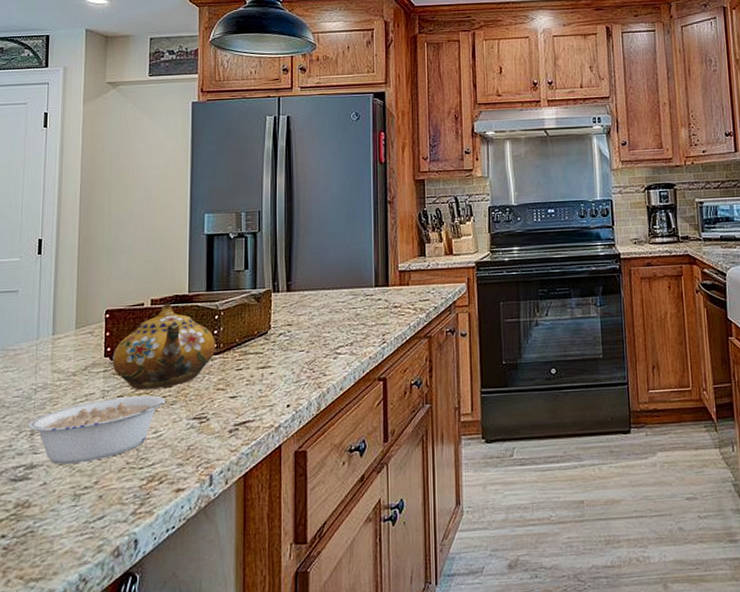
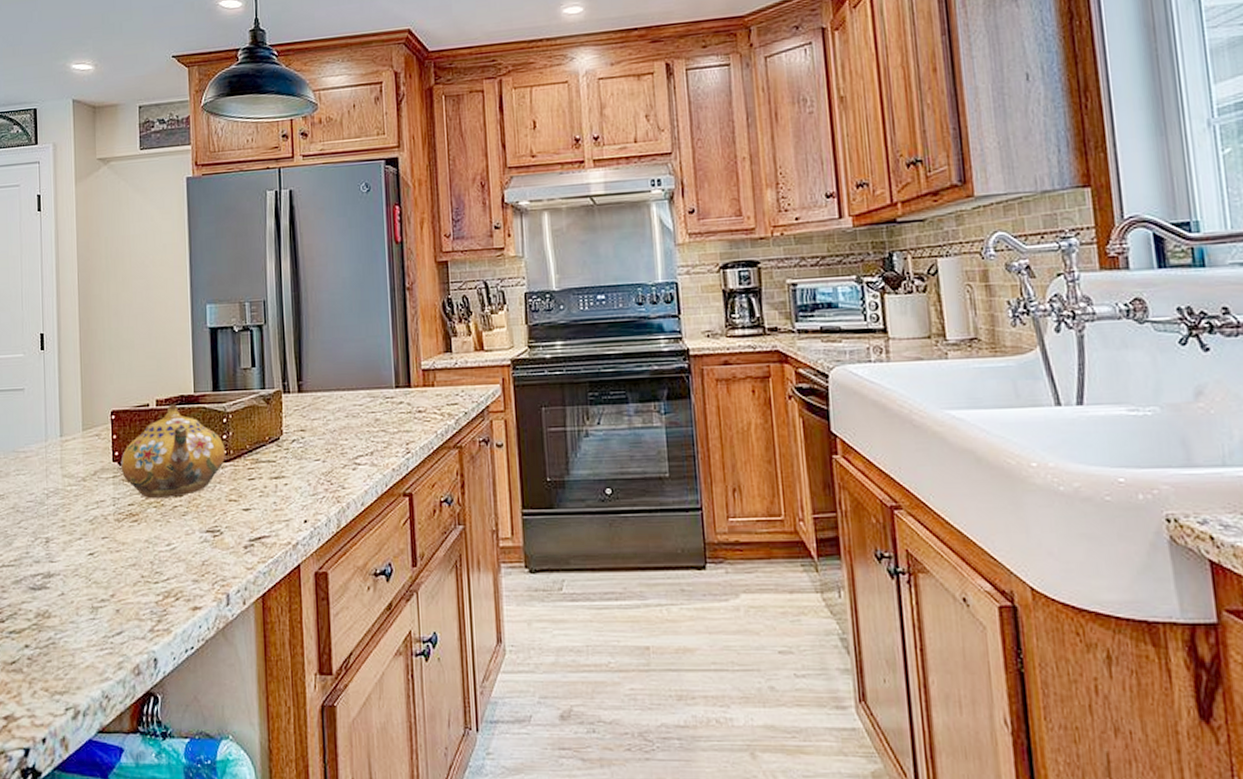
legume: present [28,395,168,464] -> none [43,505,180,574]

